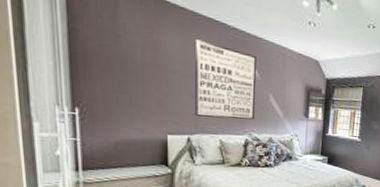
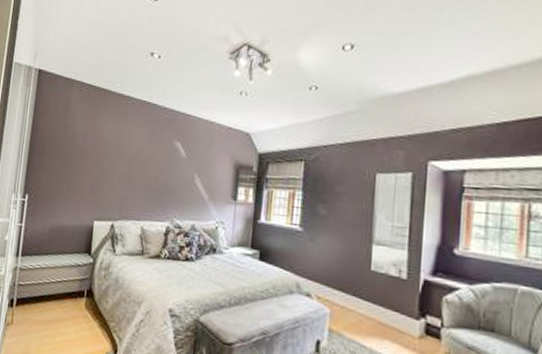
wall art: present [194,39,256,120] -> none [121,122,184,204]

